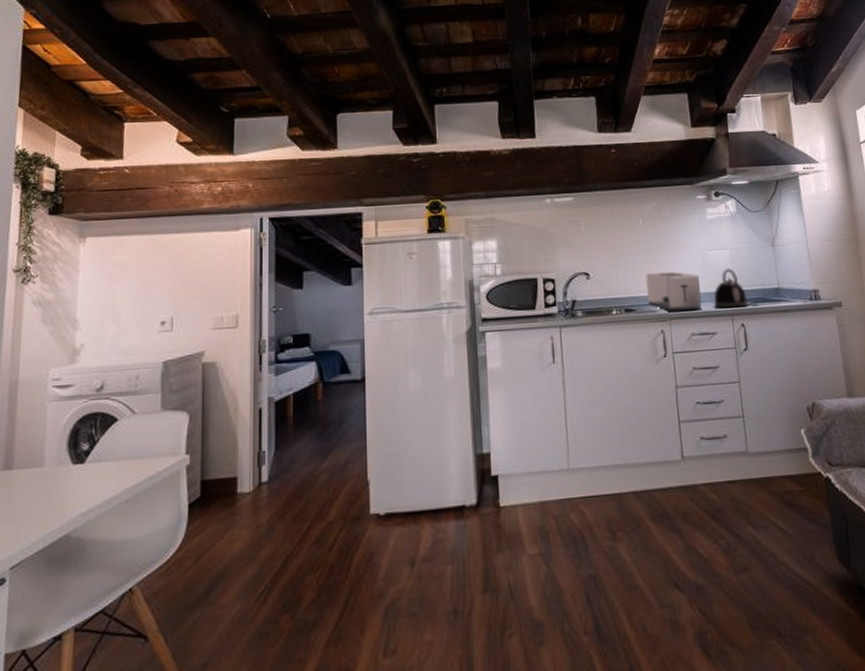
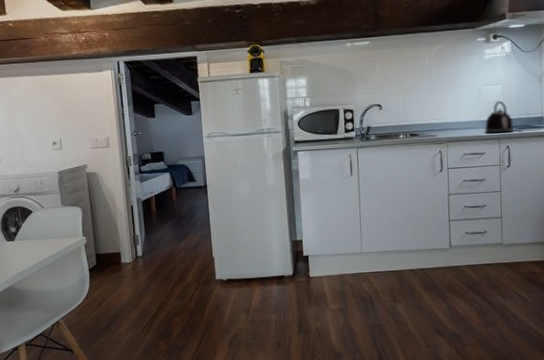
toaster: present [645,272,702,313] -> none [429,103,475,137]

